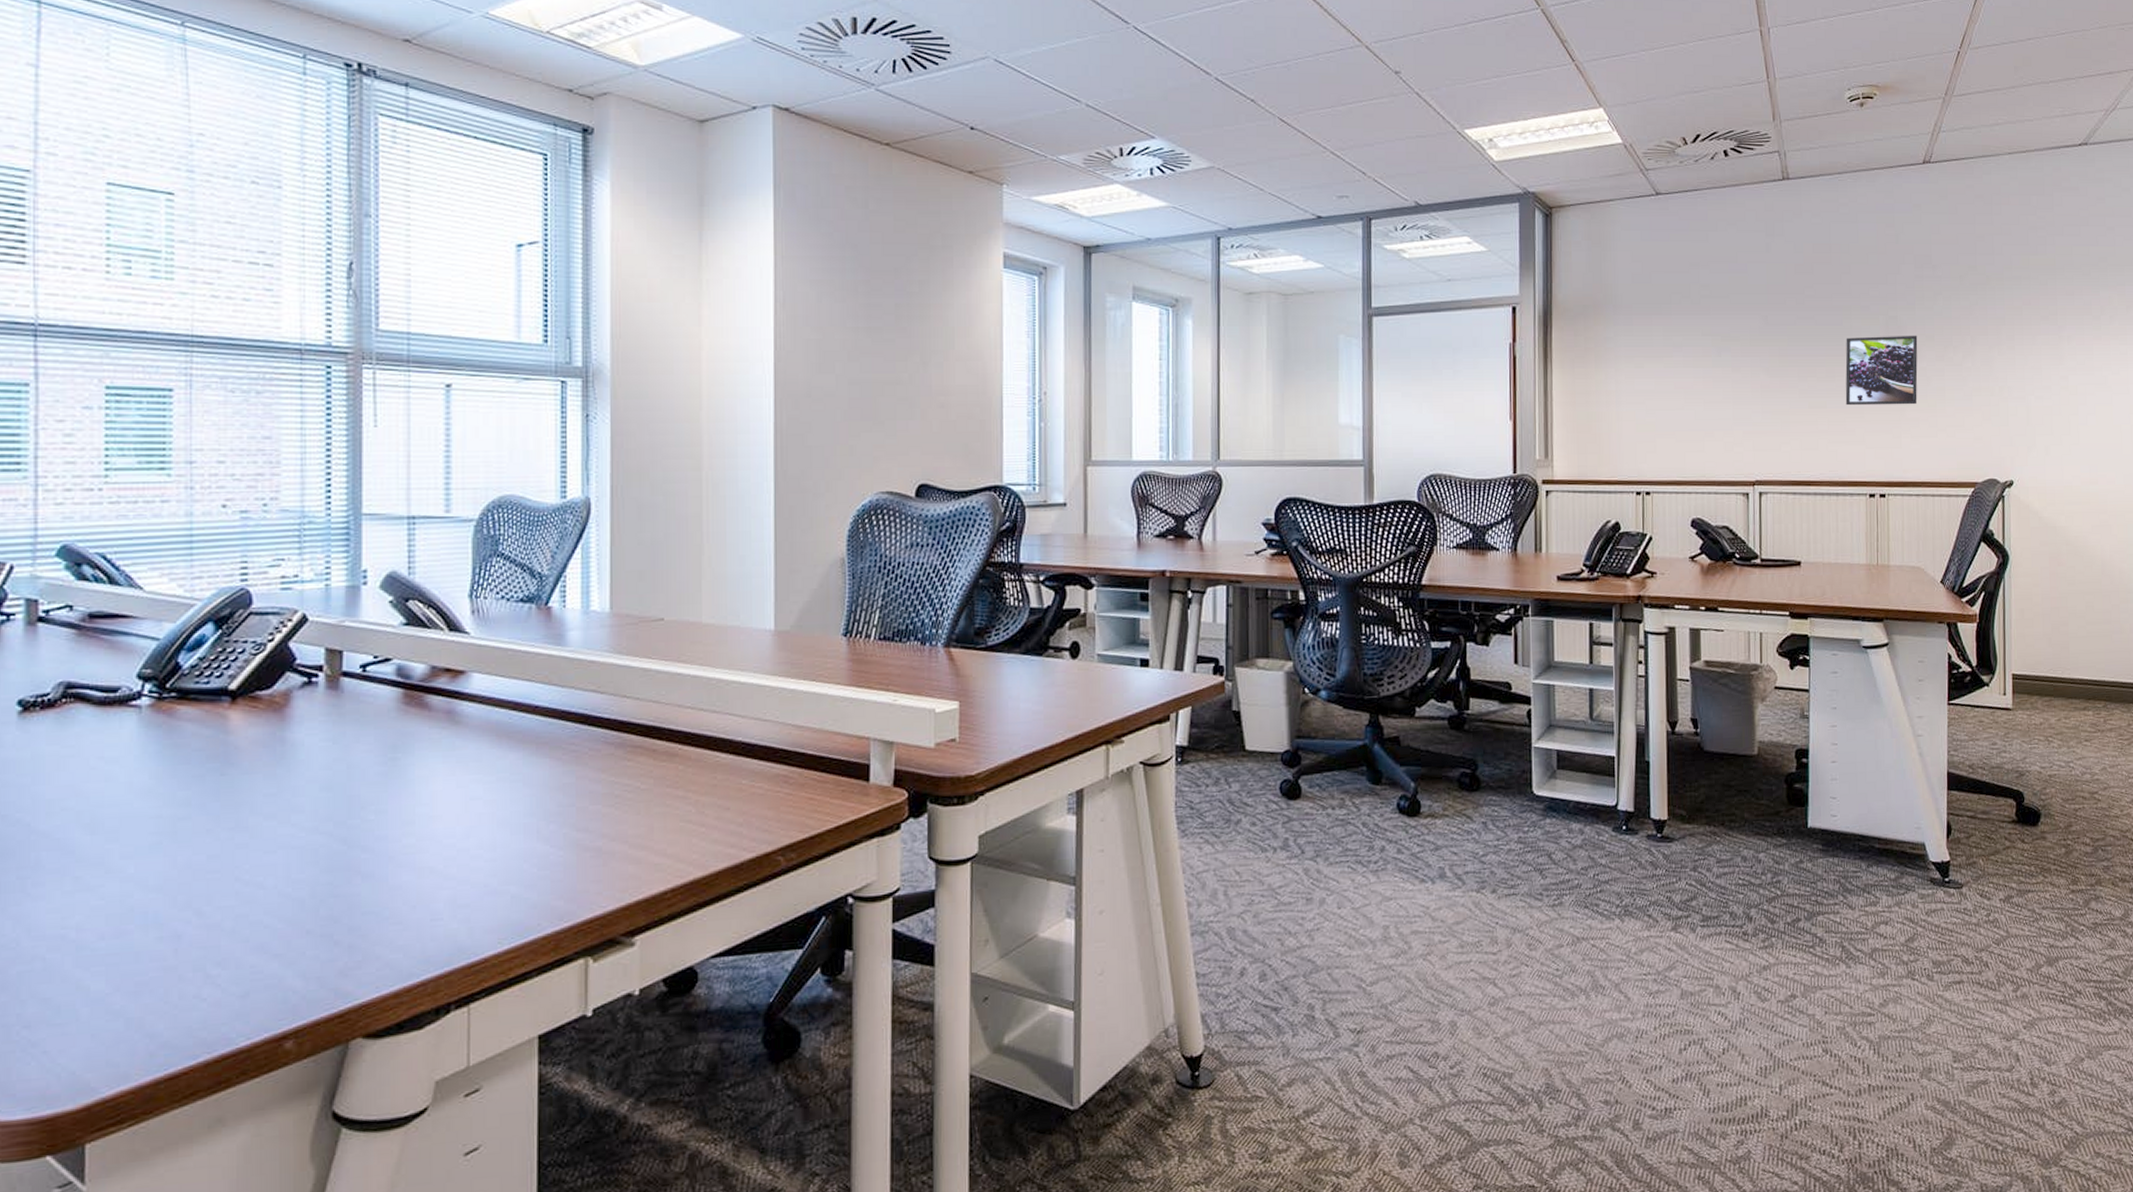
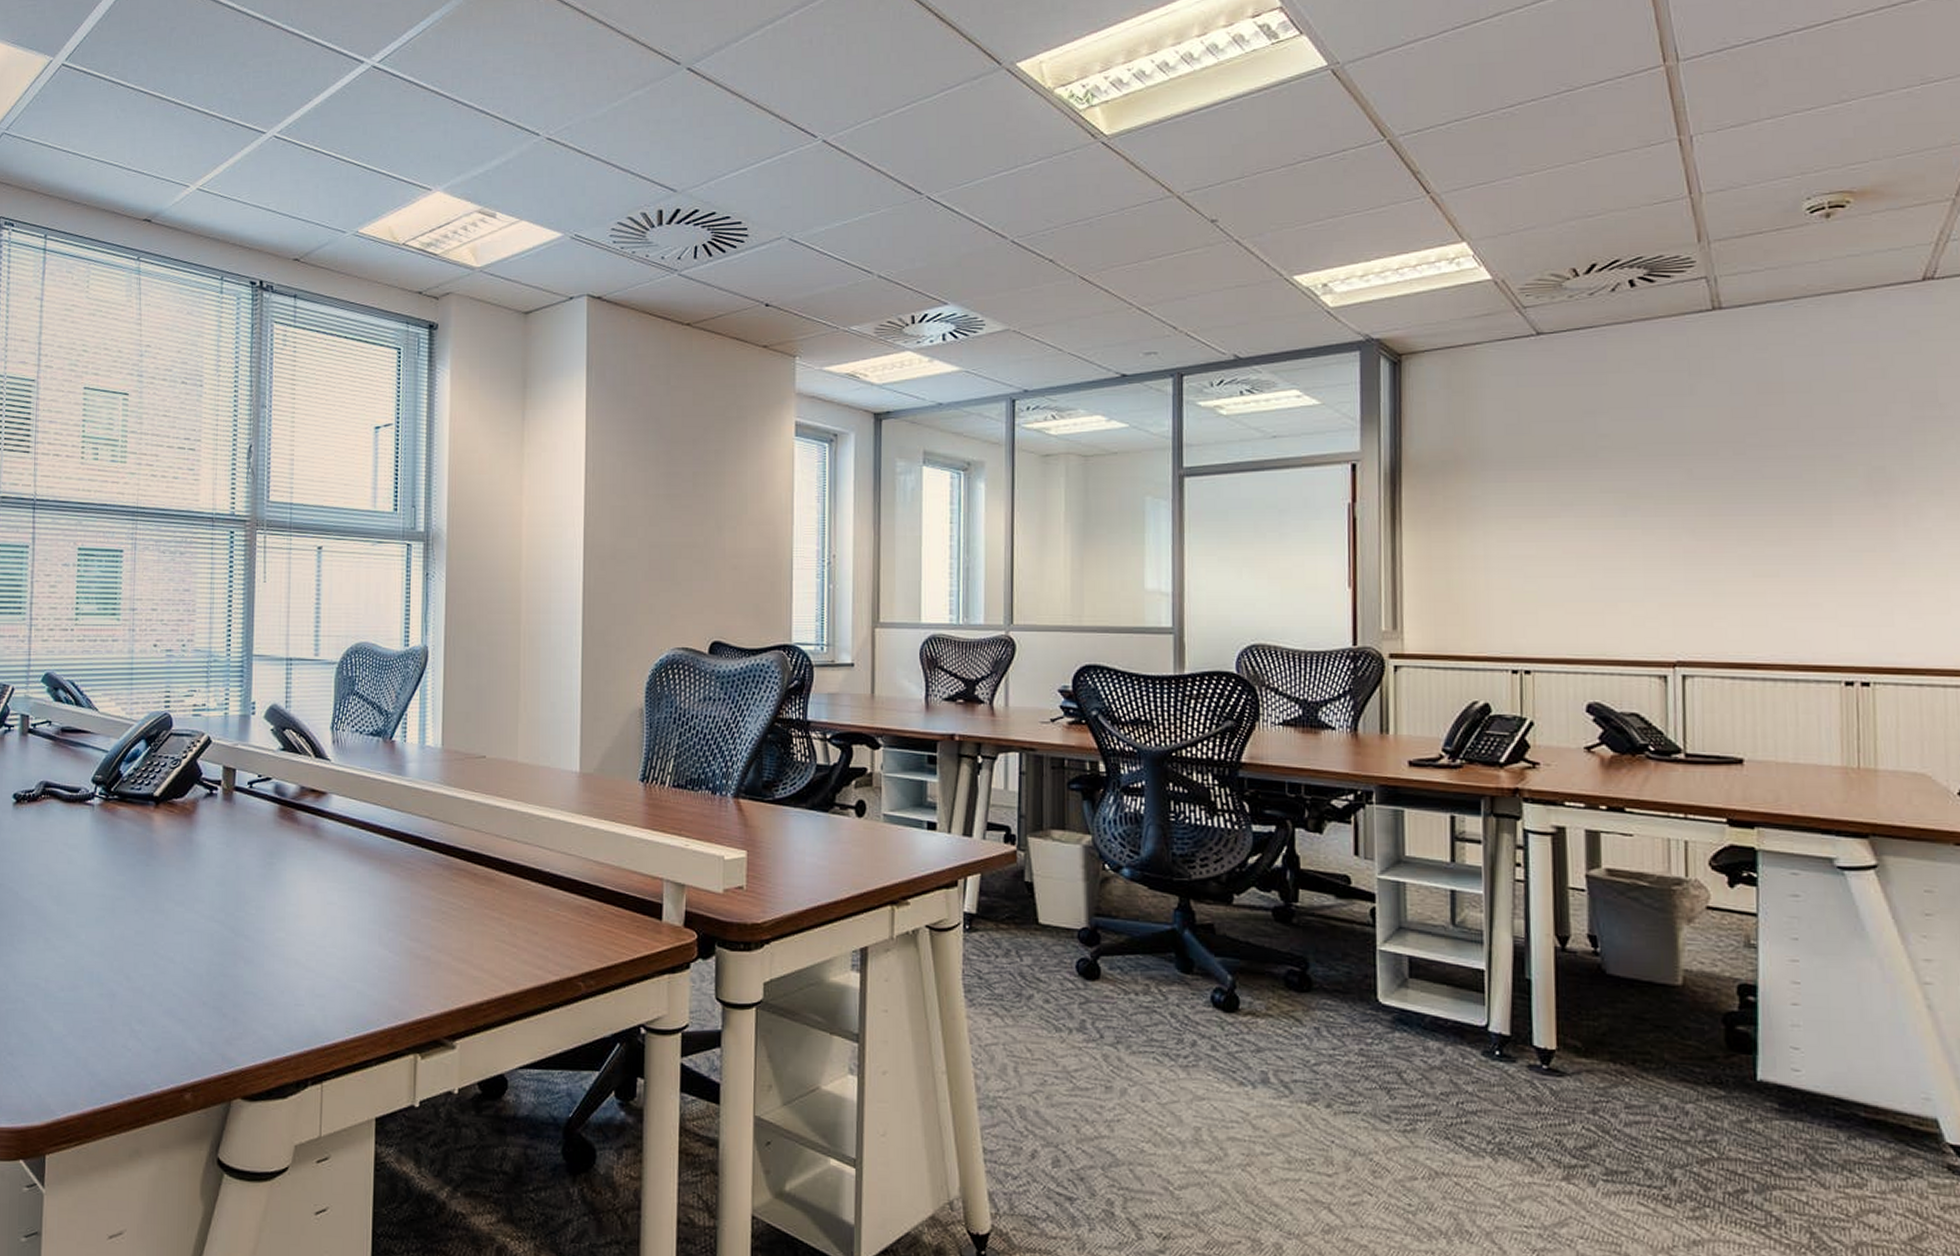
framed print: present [1845,335,1918,406] -> none [1807,488,1918,575]

